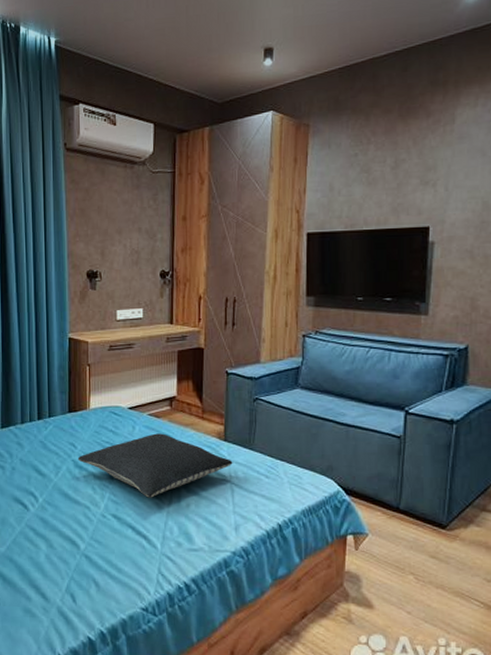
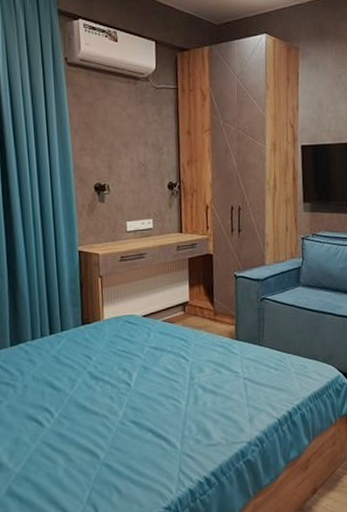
pillow: present [77,433,233,498] -> none [93,337,245,401]

